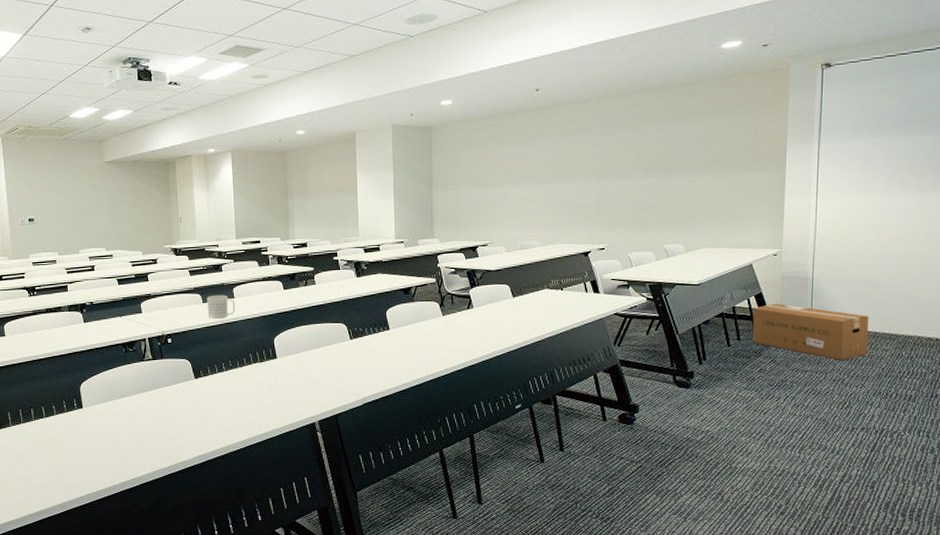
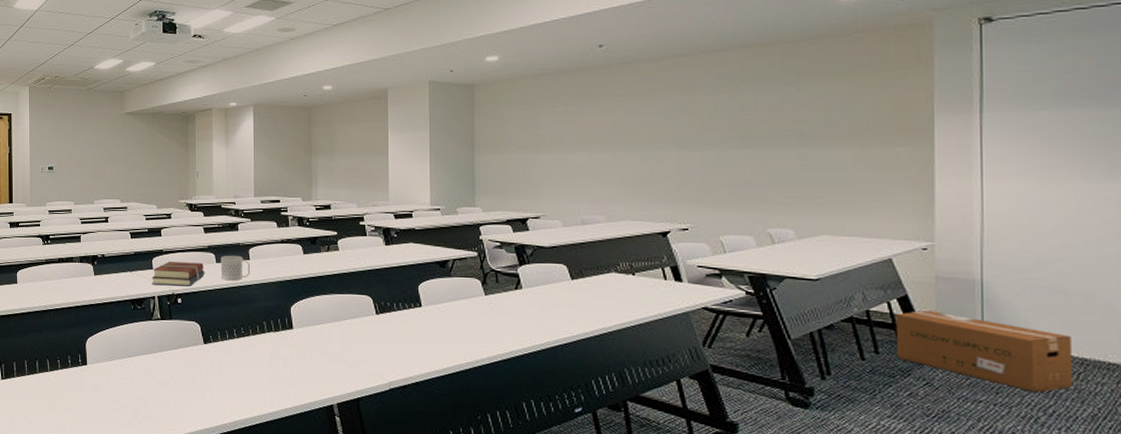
books: none [141,304,193,328] -> present [151,262,205,286]

